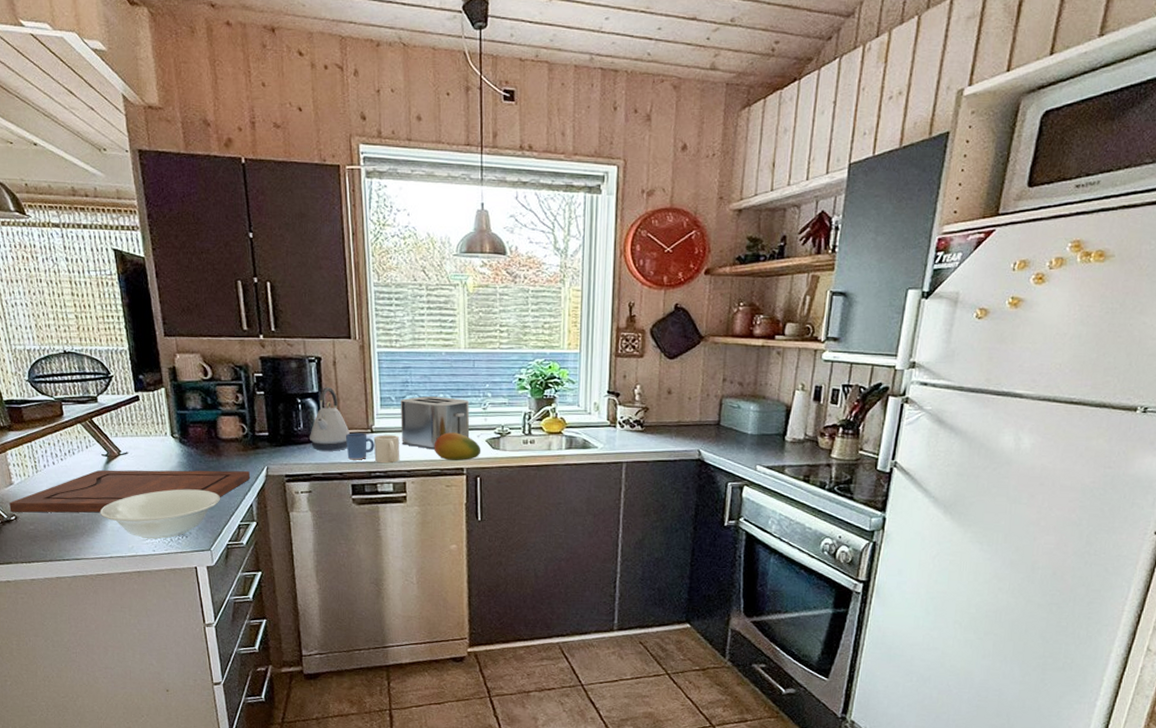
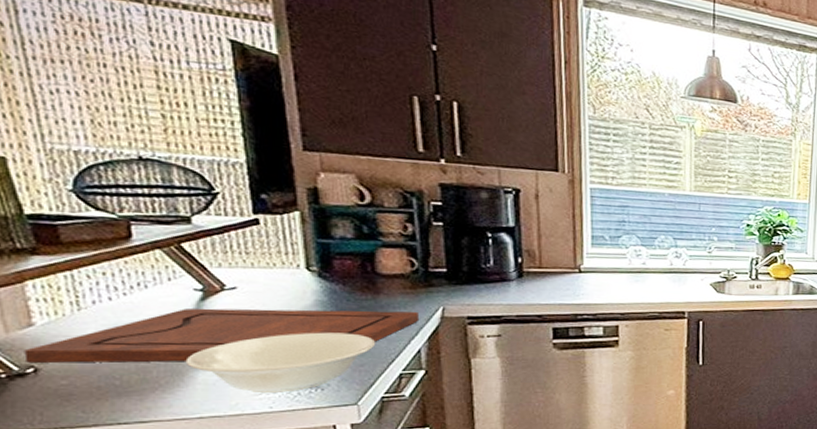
kettle: present [310,387,350,451] -> none [501,222,553,291]
mug: present [345,432,374,460] -> none [546,272,583,302]
mug: present [373,435,400,464] -> none [581,275,613,306]
toaster: present [400,396,470,450] -> none [614,236,693,292]
fruit: present [434,432,481,461] -> none [652,275,705,305]

